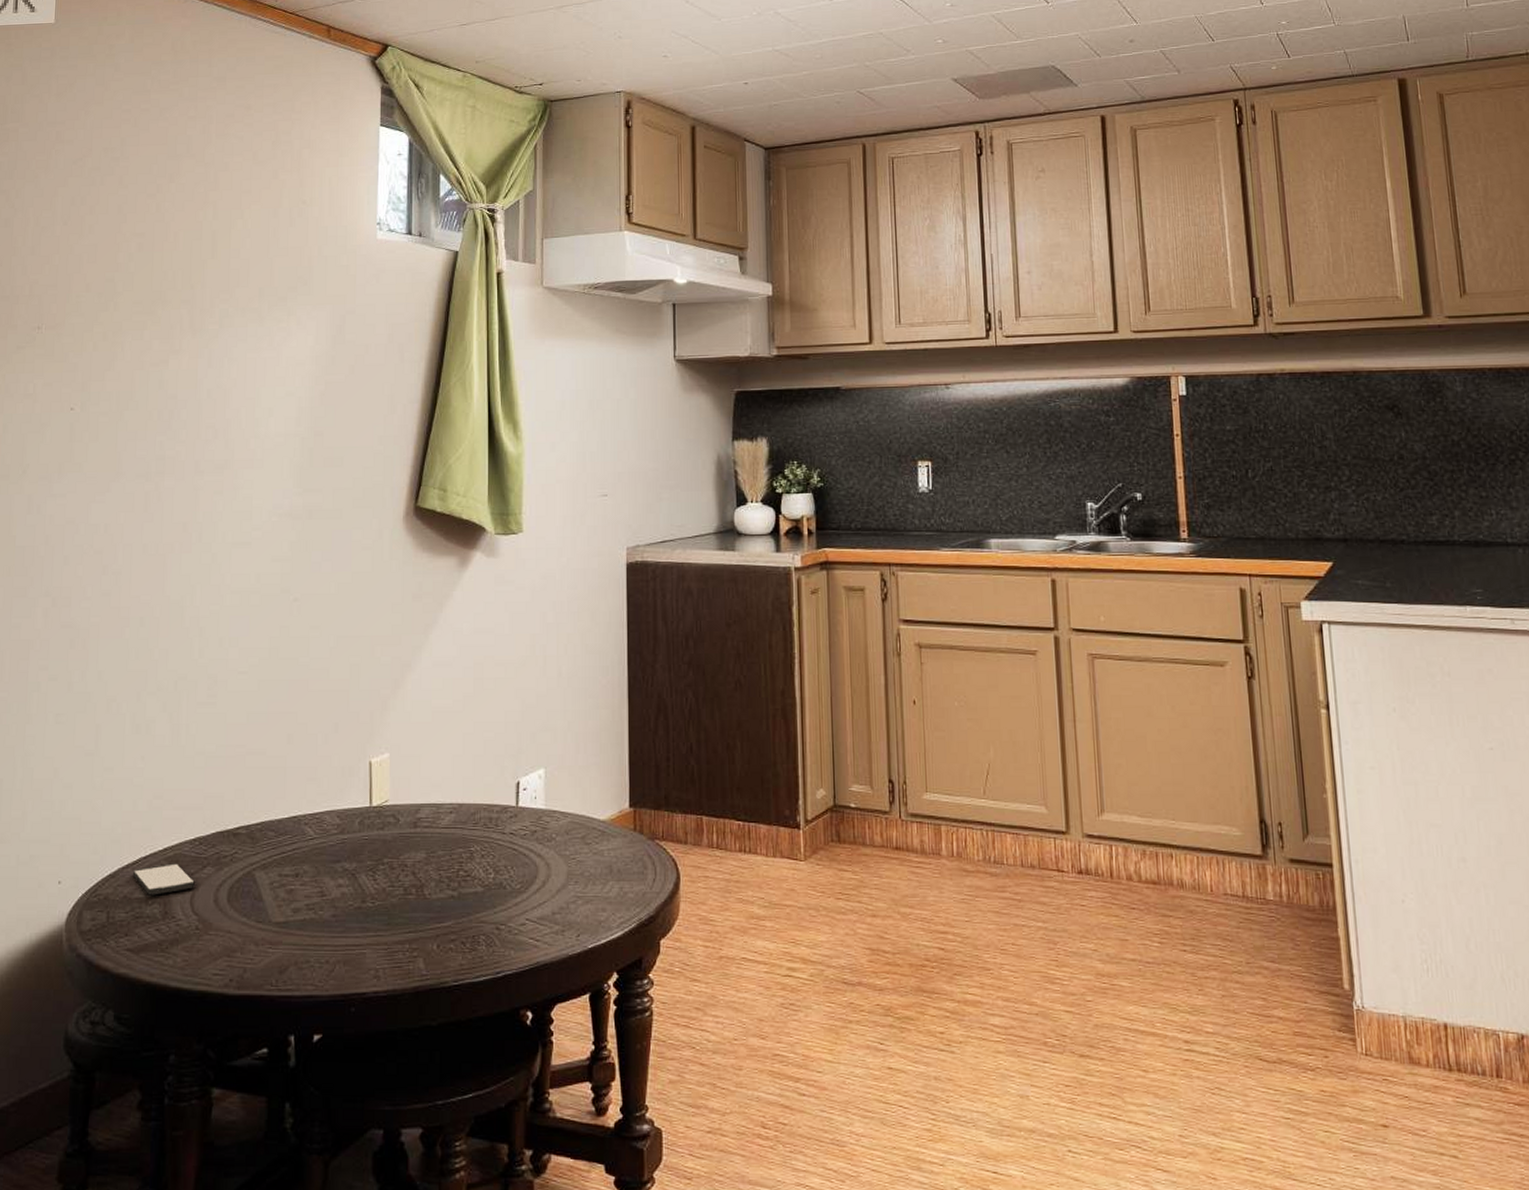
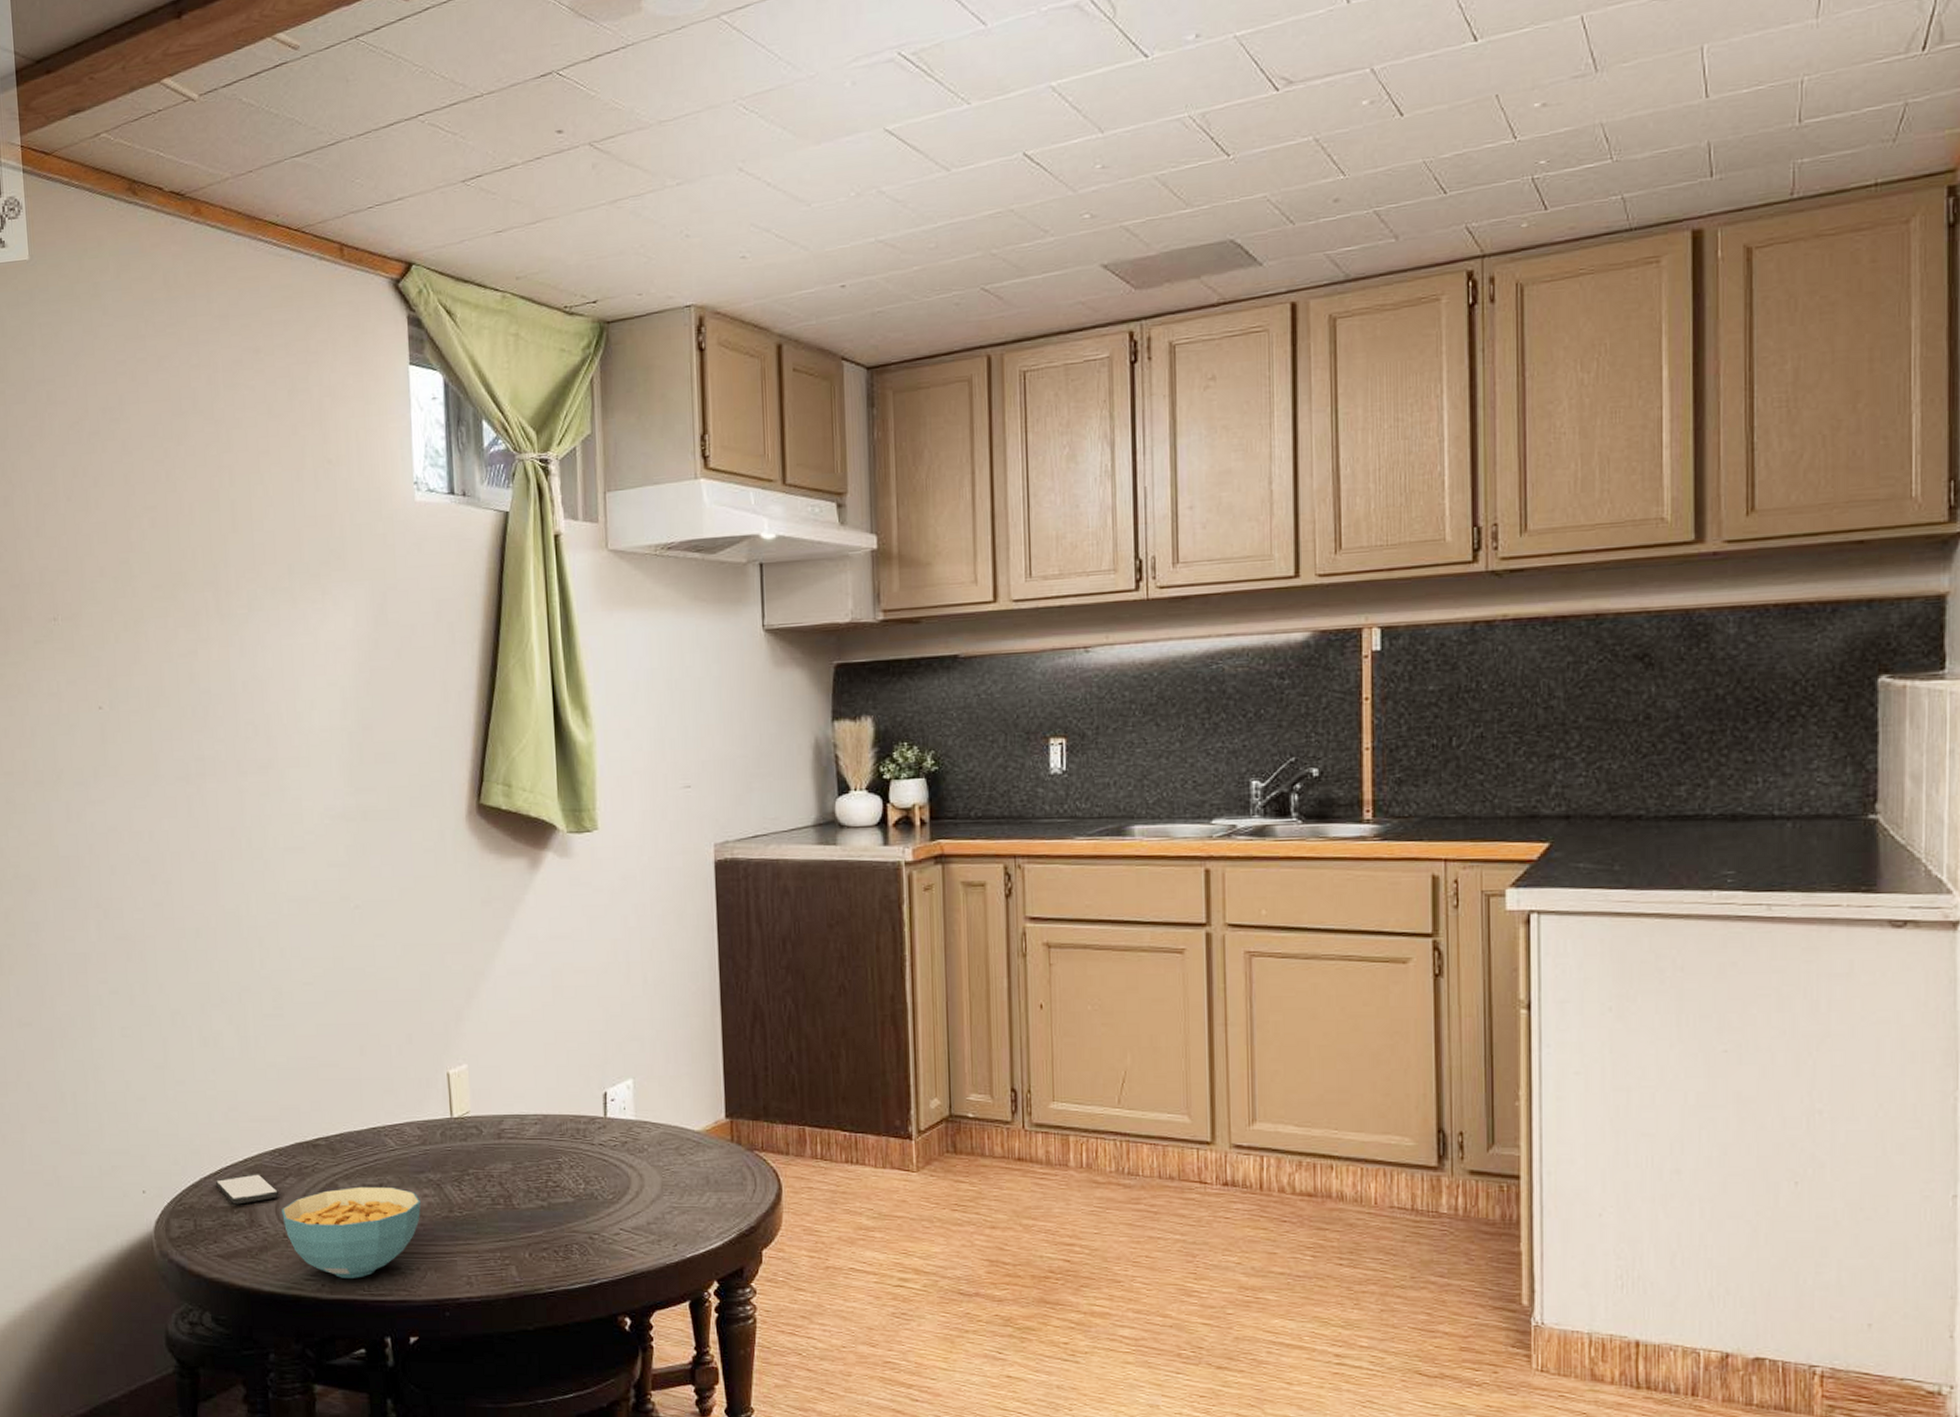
cereal bowl: none [196,876,334,973] -> present [282,1186,421,1278]

